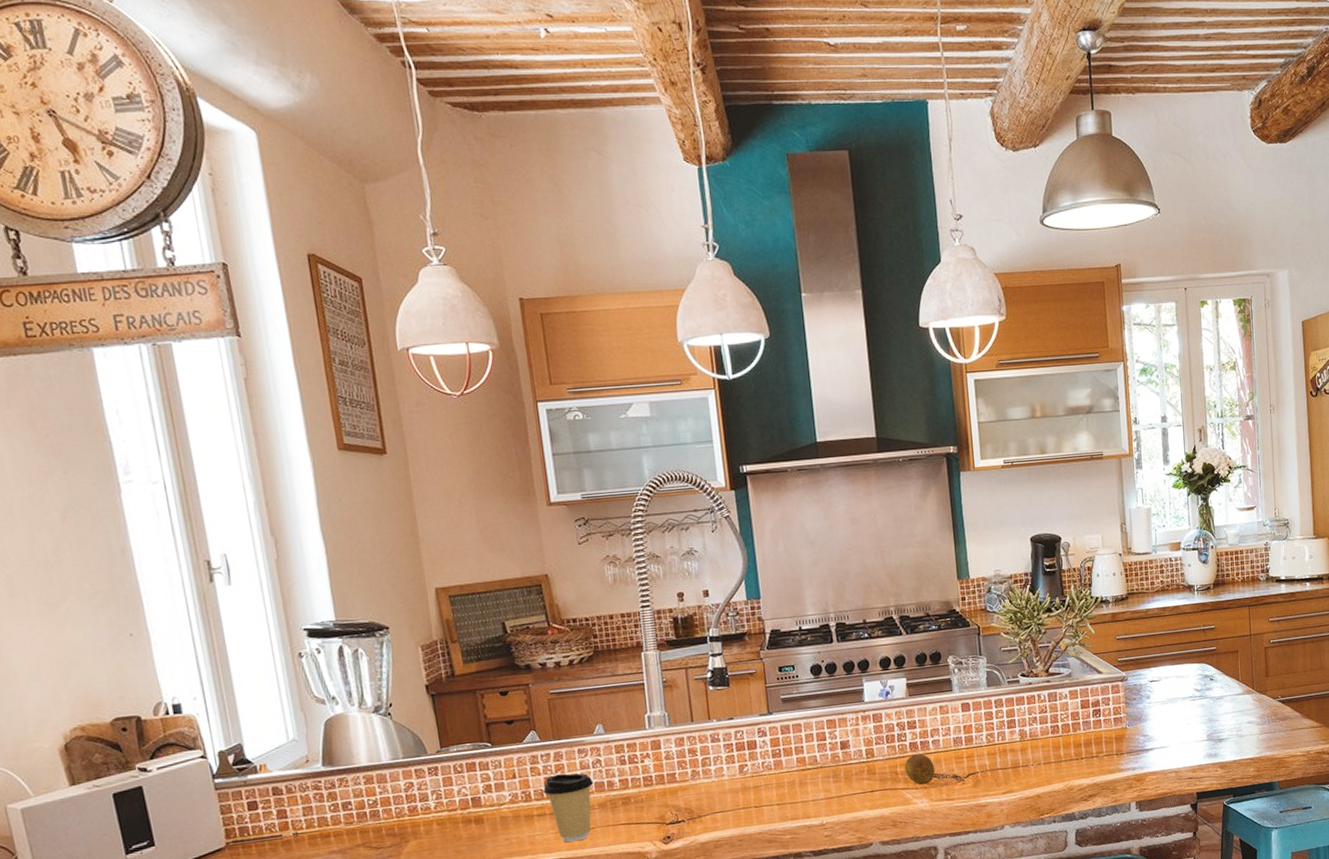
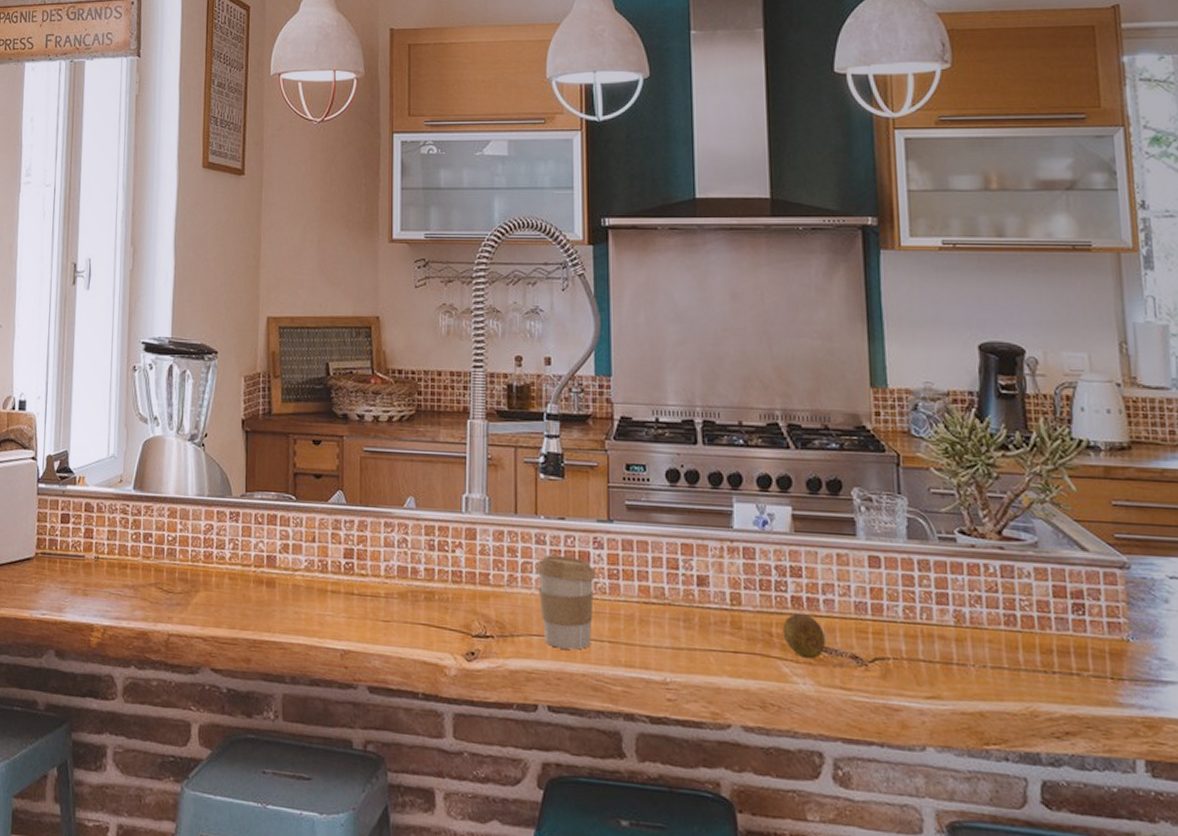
coffee cup: present [543,773,594,843] -> none [341,547,397,634]
coffee cup: none [714,747,764,818] -> present [536,554,597,650]

